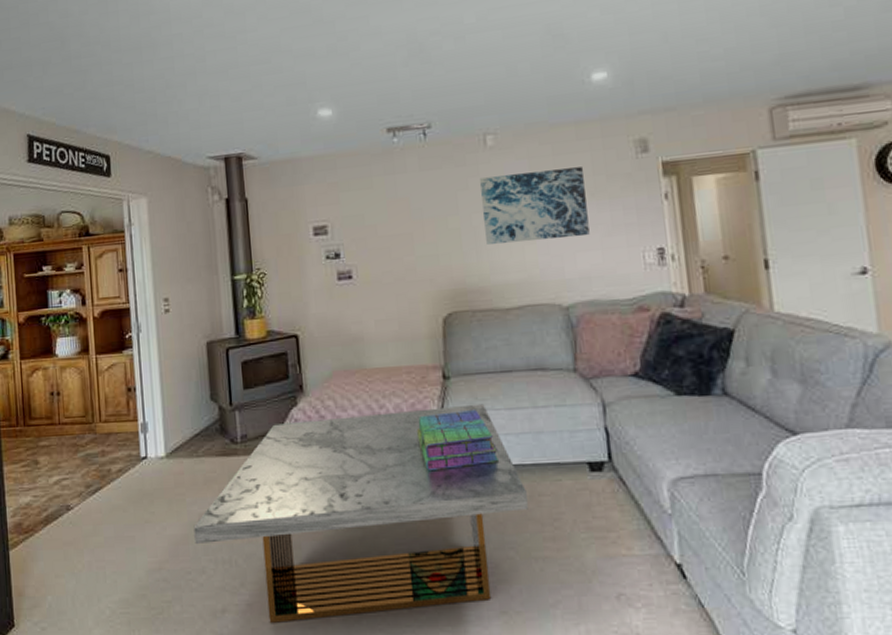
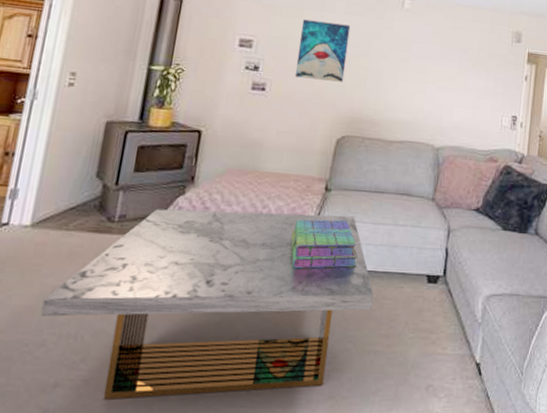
wall art: none [374,183,436,256] -> present [294,19,351,82]
wall art: present [480,167,590,244] -> none [385,32,472,96]

